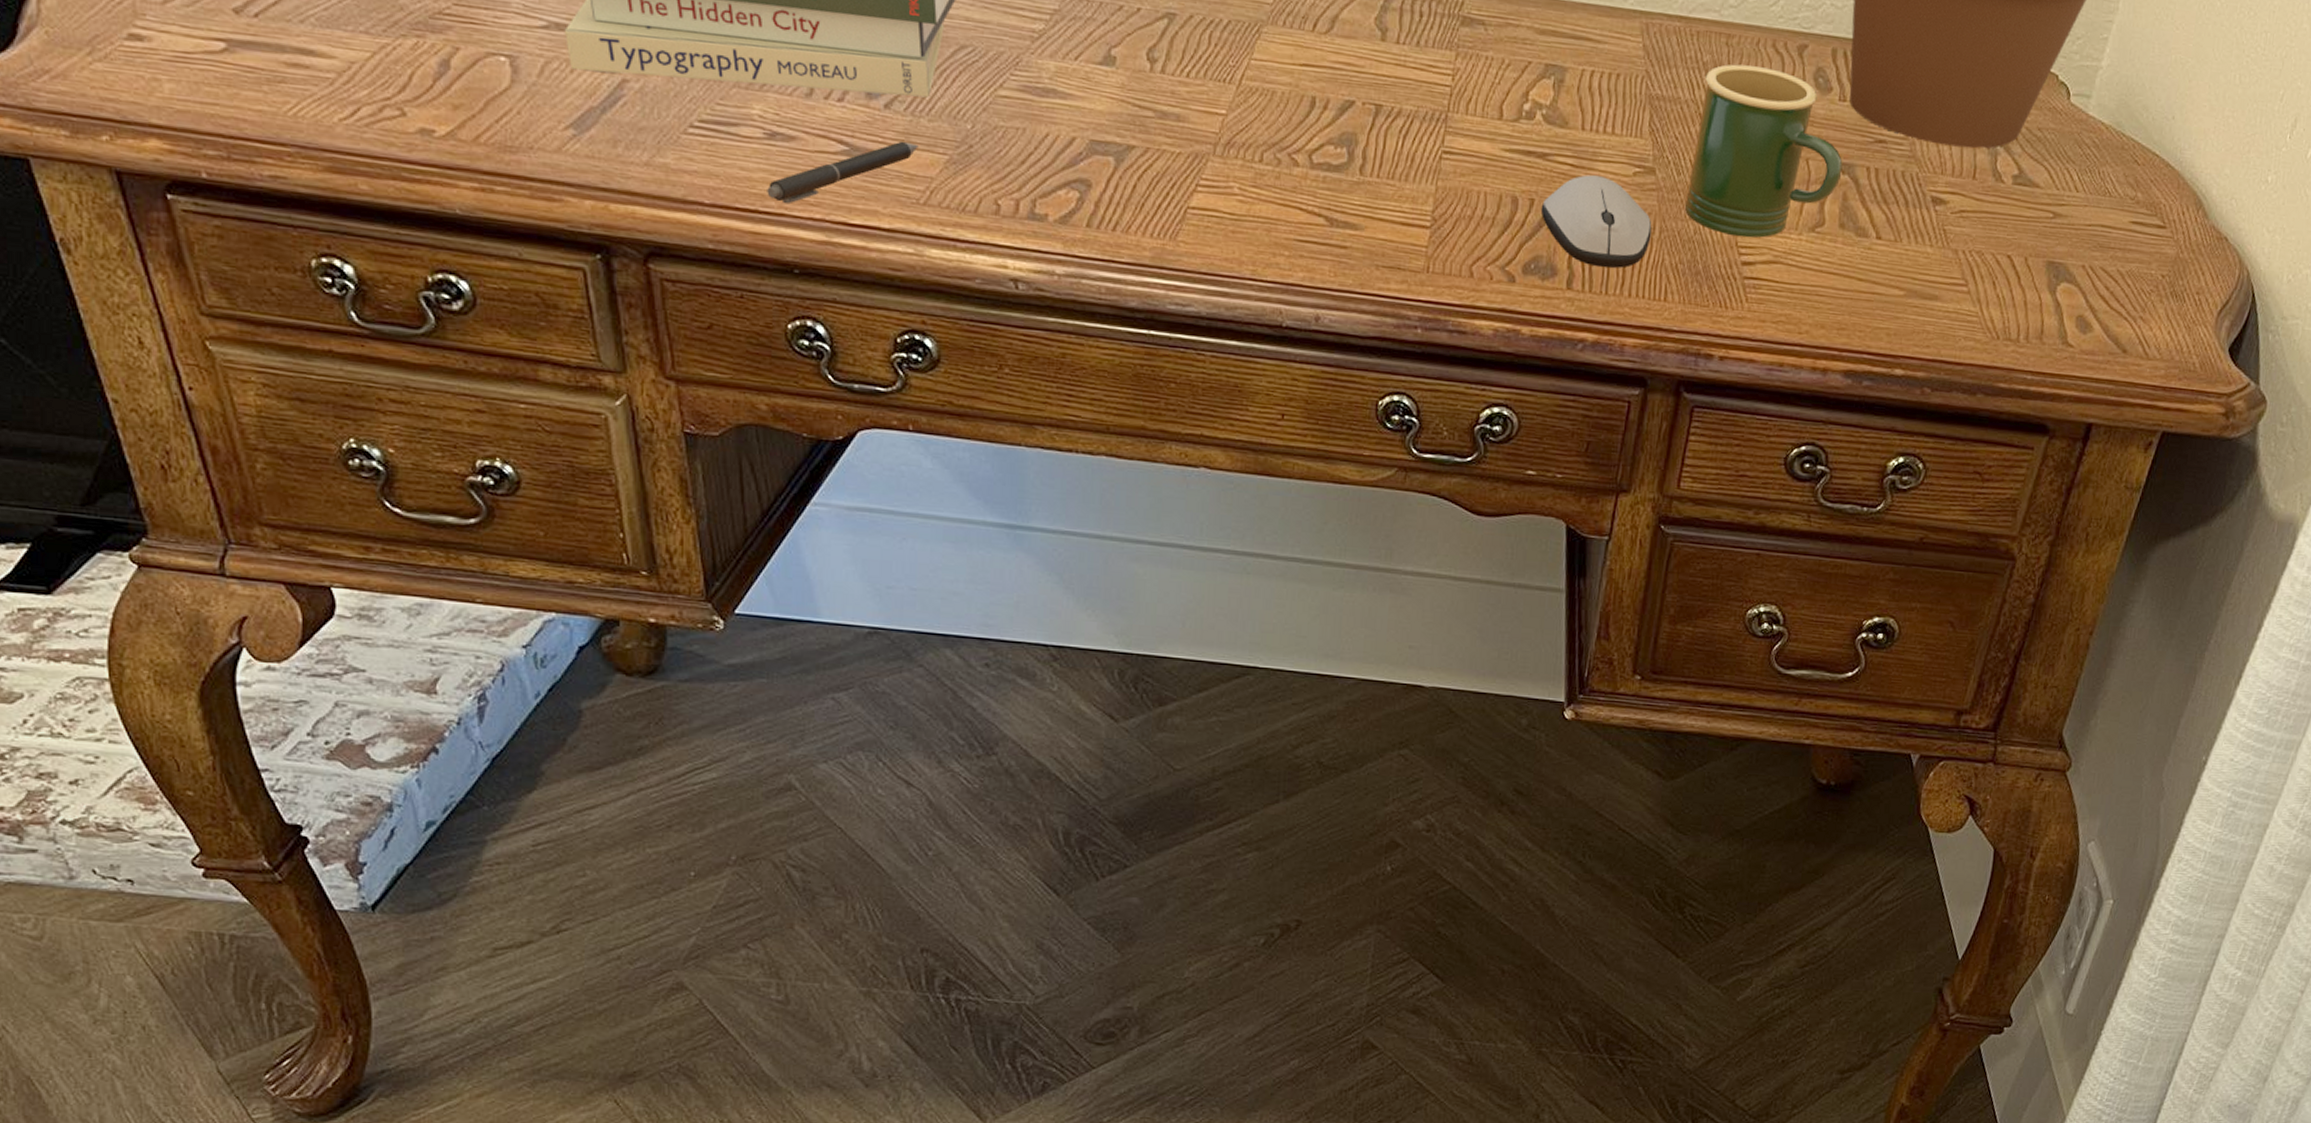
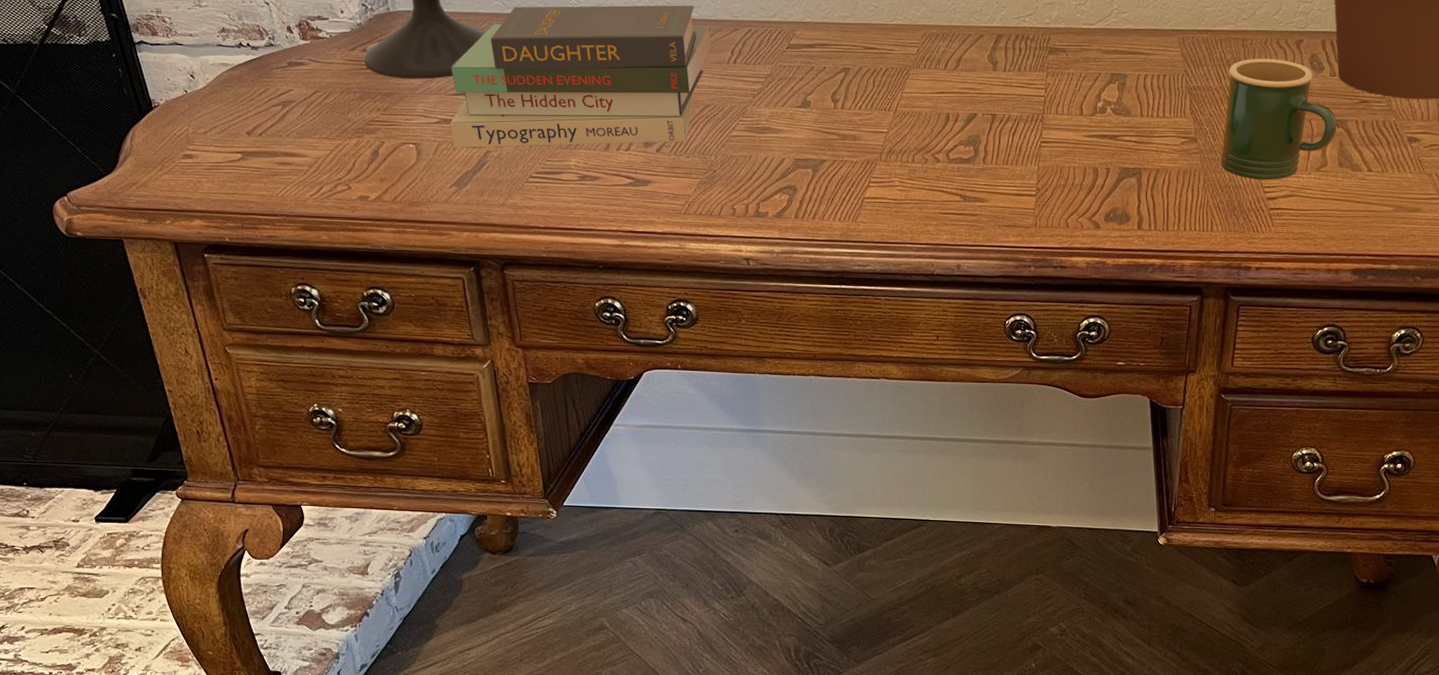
pen: present [767,141,919,204] -> none [580,172,680,222]
computer mouse: present [1540,175,1652,268] -> none [1115,147,1198,211]

